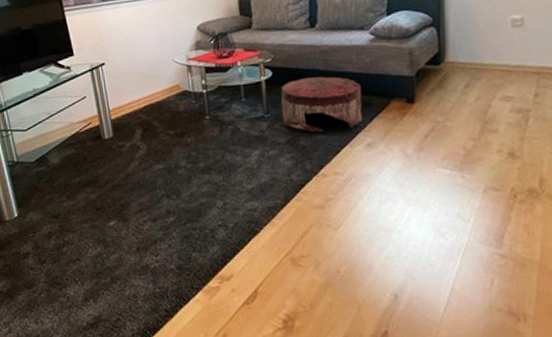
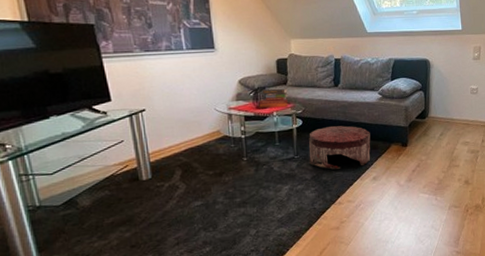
books: none [220,32,254,59] -> present [259,88,288,109]

